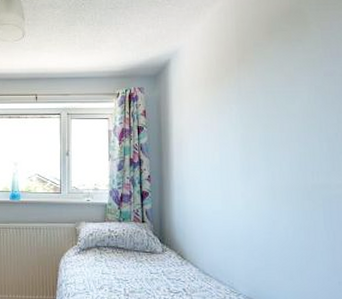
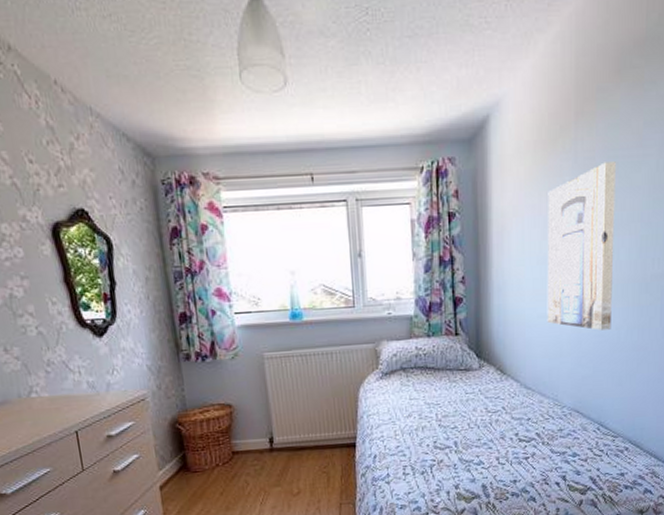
wall art: none [218,95,279,229] -> present [547,161,616,331]

